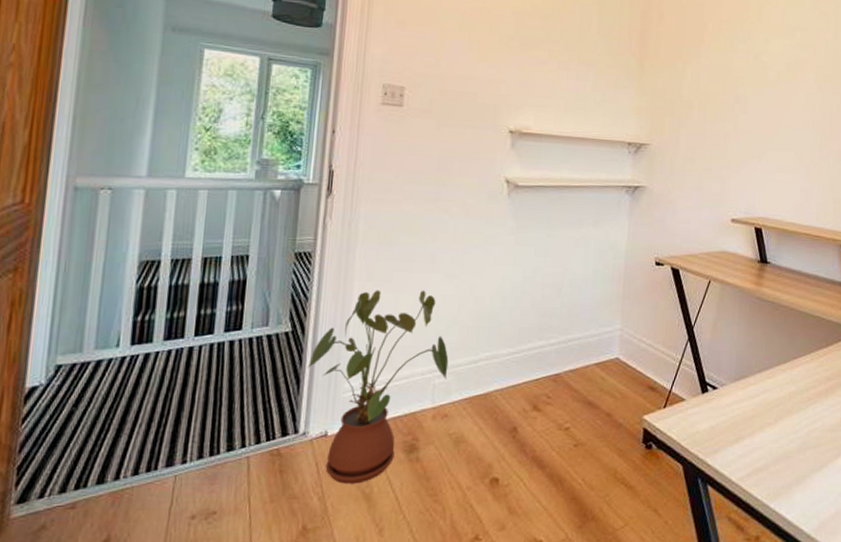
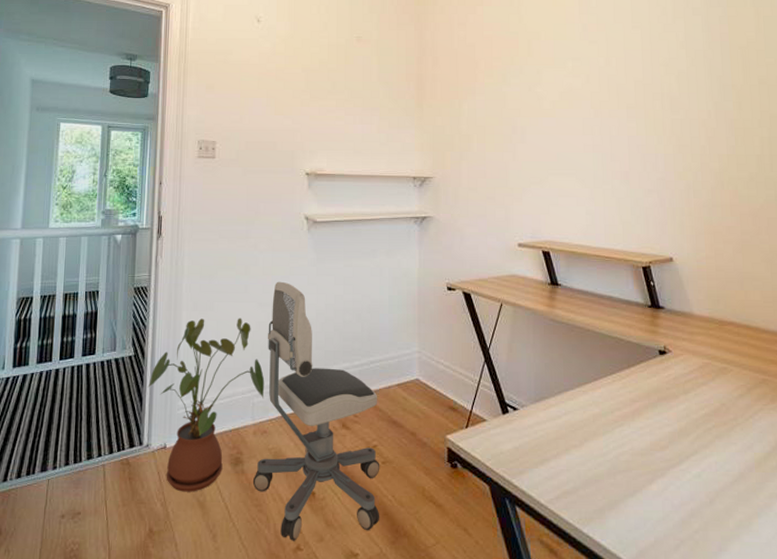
office chair: none [428,250,574,531] -> present [252,281,380,541]

